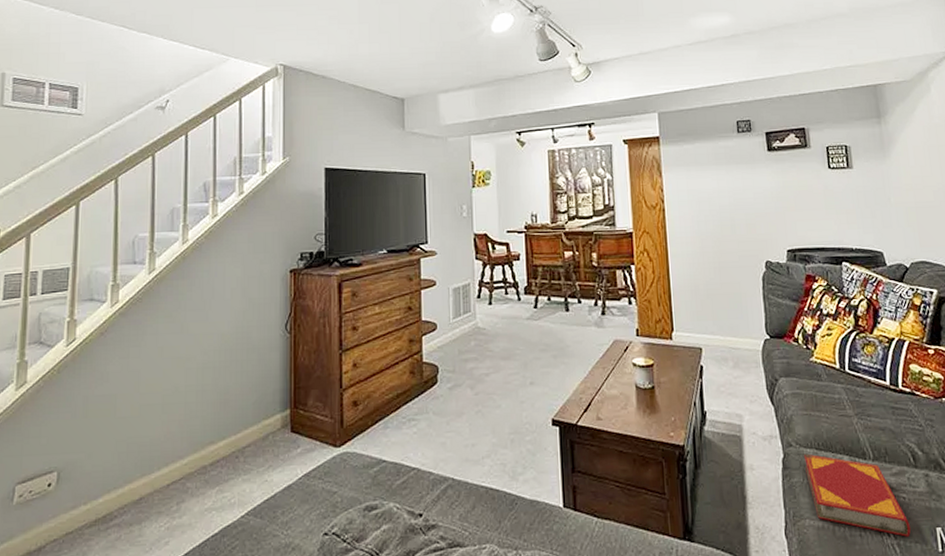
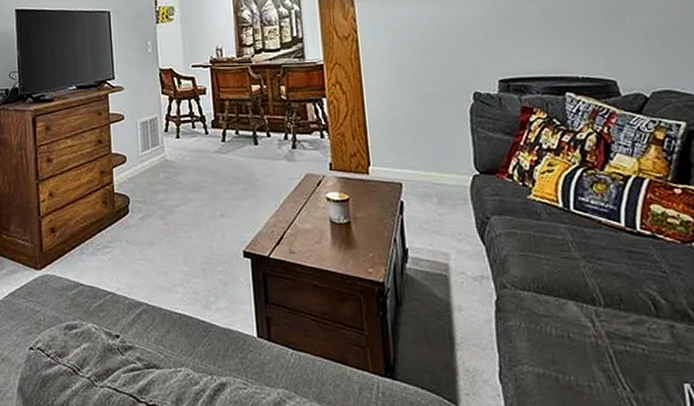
hardback book: present [803,453,911,537] -> none [520,296,651,391]

